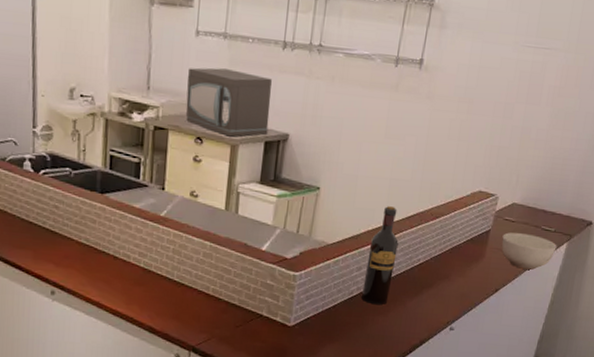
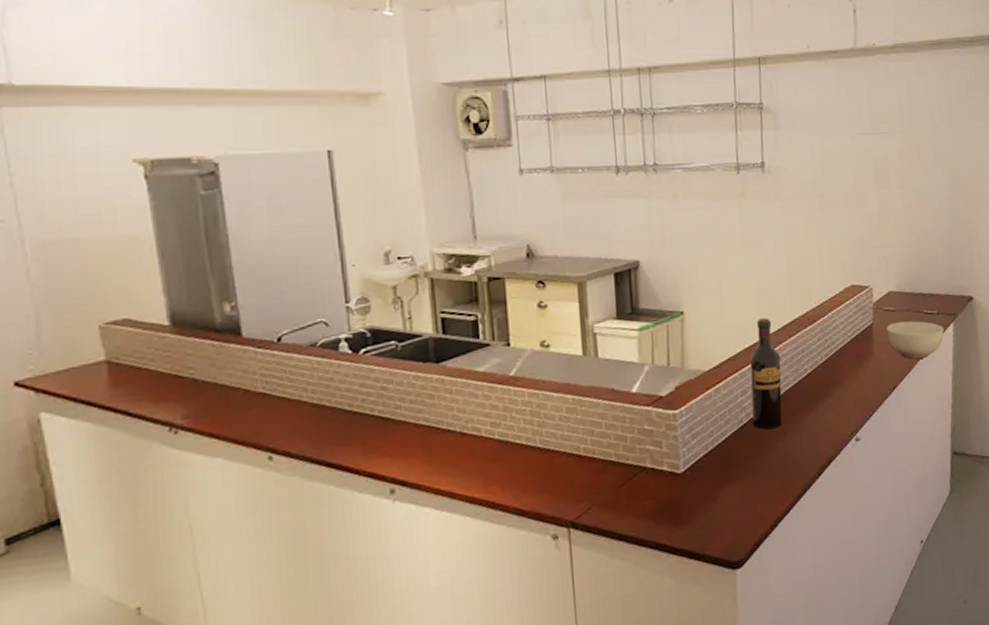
microwave: present [186,67,272,137] -> none [516,203,616,275]

